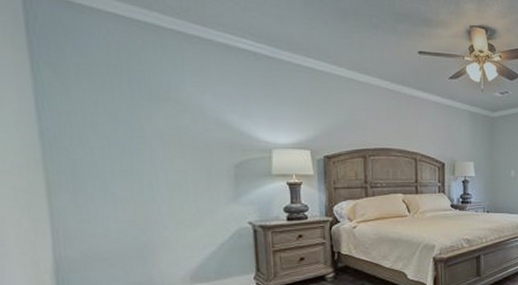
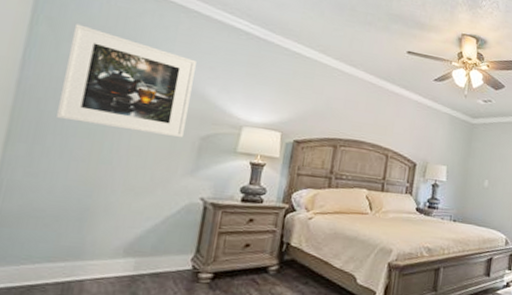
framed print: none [77,66,217,169] -> present [55,23,196,138]

